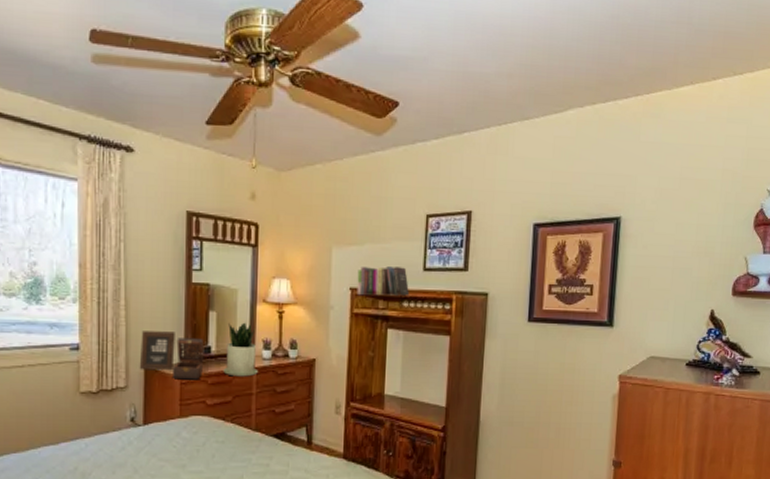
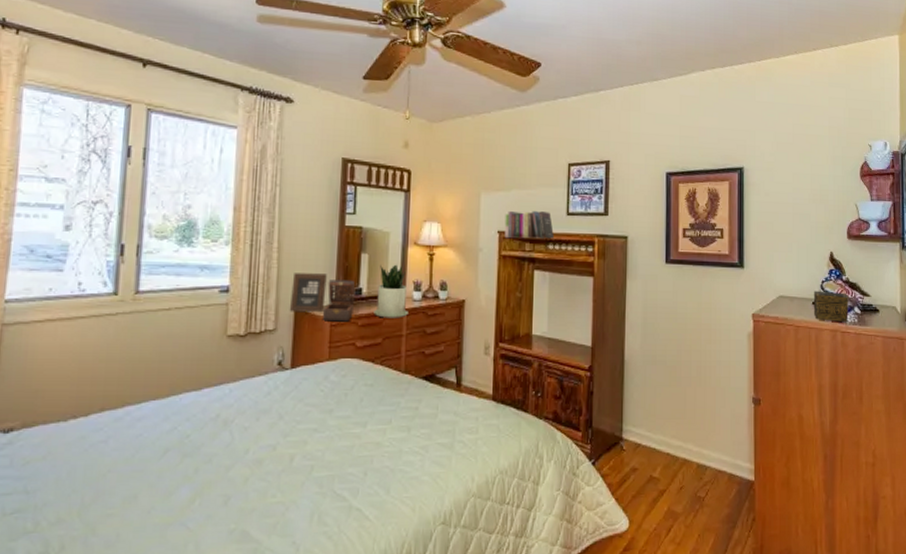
decorative box: none [686,351,728,385] -> present [813,290,850,323]

